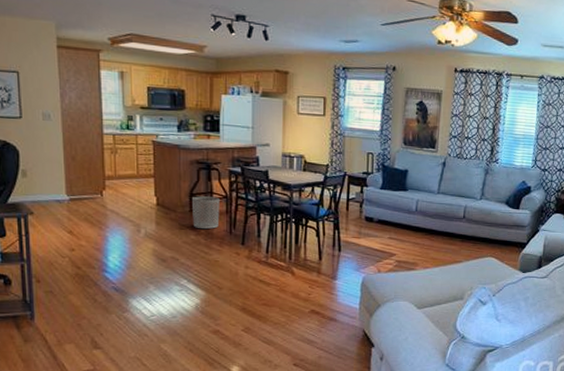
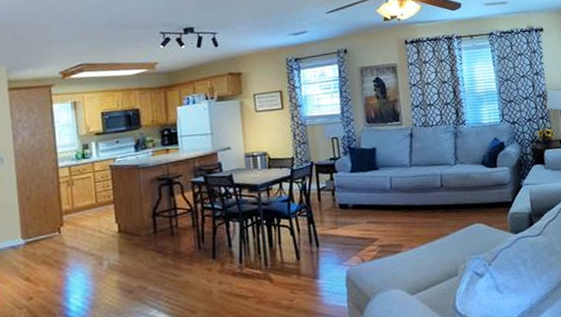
waste bin: present [192,196,220,229] -> none [156,212,186,250]

